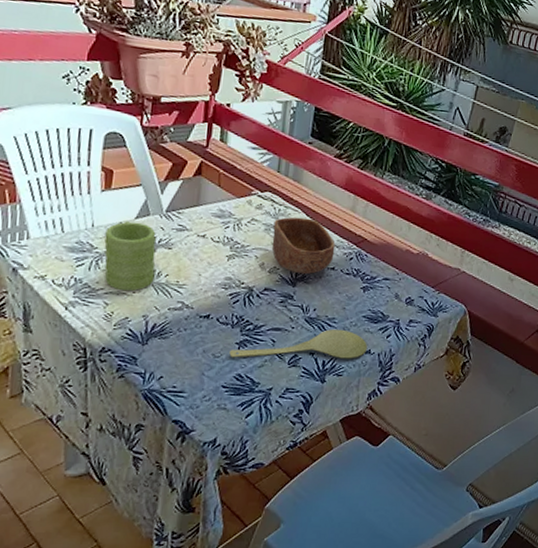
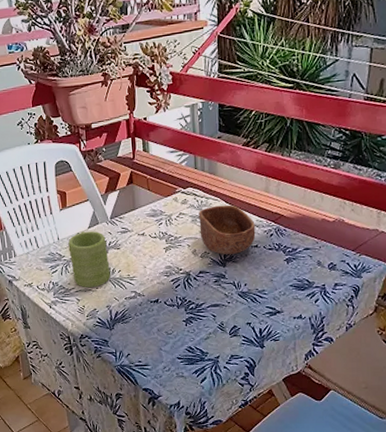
spoon: present [229,328,367,359] -> none [179,299,298,333]

